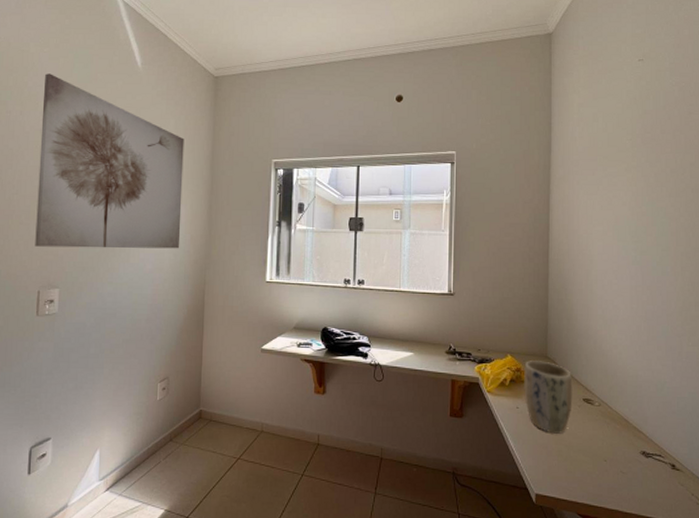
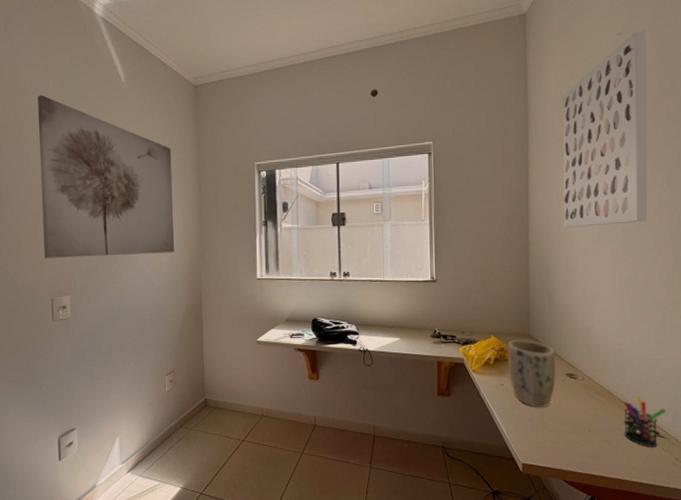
wall art: none [583,58,666,247] -> present [562,30,648,228]
pen holder: none [640,424,682,481] -> present [623,395,666,448]

